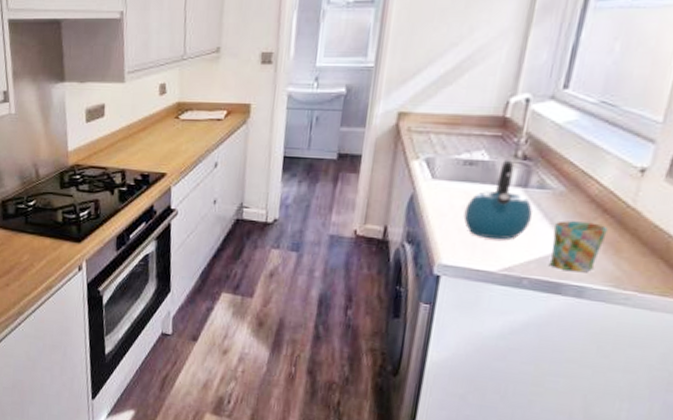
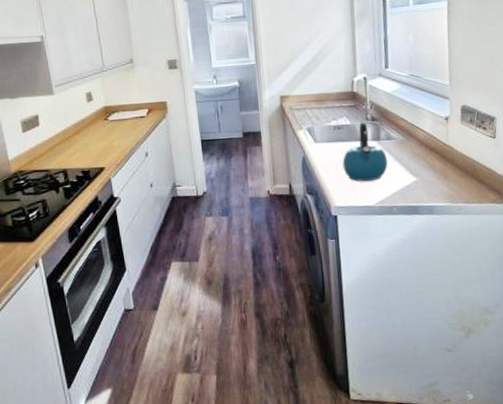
mug: present [549,220,608,272] -> none [404,159,437,196]

